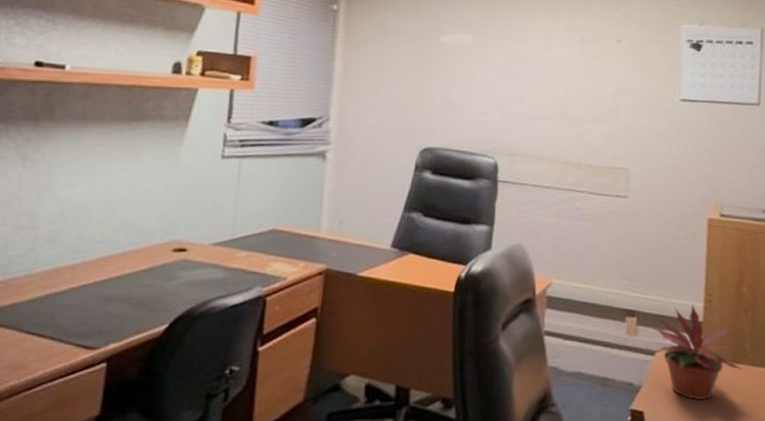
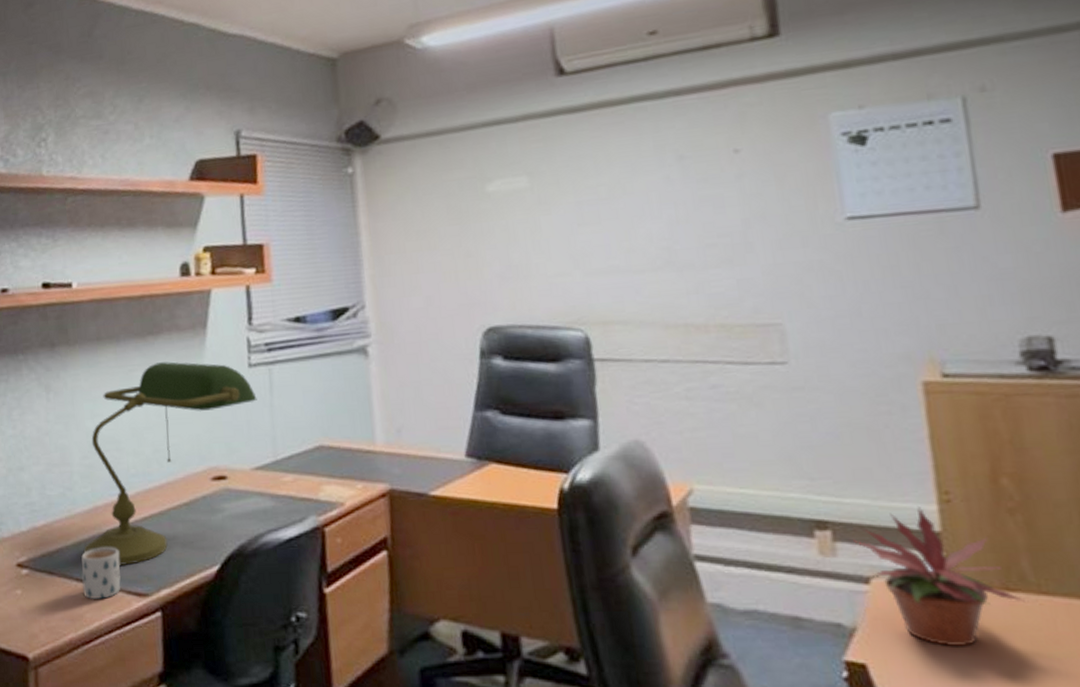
mug: none [31,304,74,350] -> present [81,547,121,599]
desk lamp: none [38,145,225,321] -> present [83,361,257,565]

